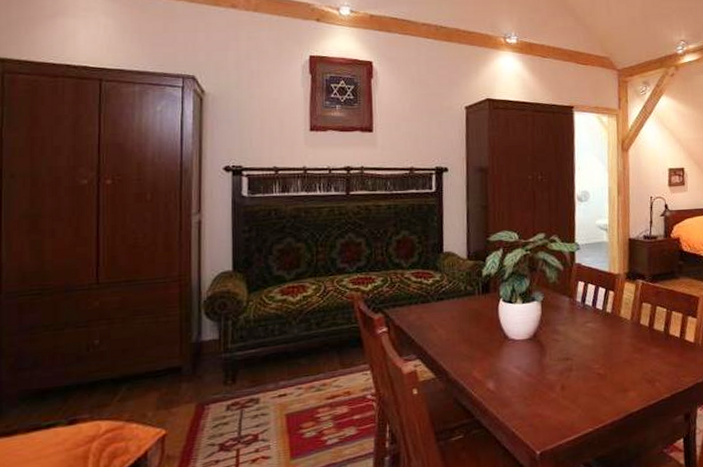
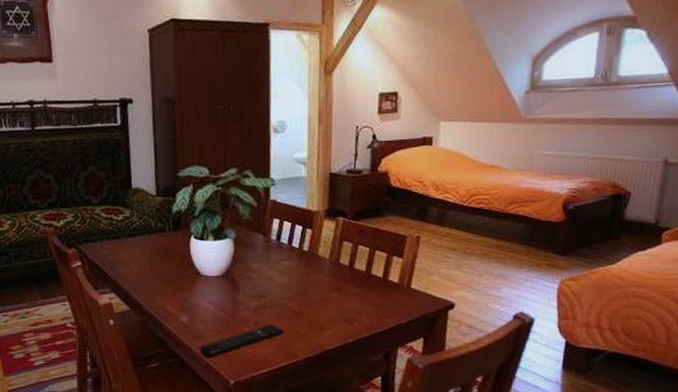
remote control: none [505,388,590,428] -> present [199,324,284,359]

